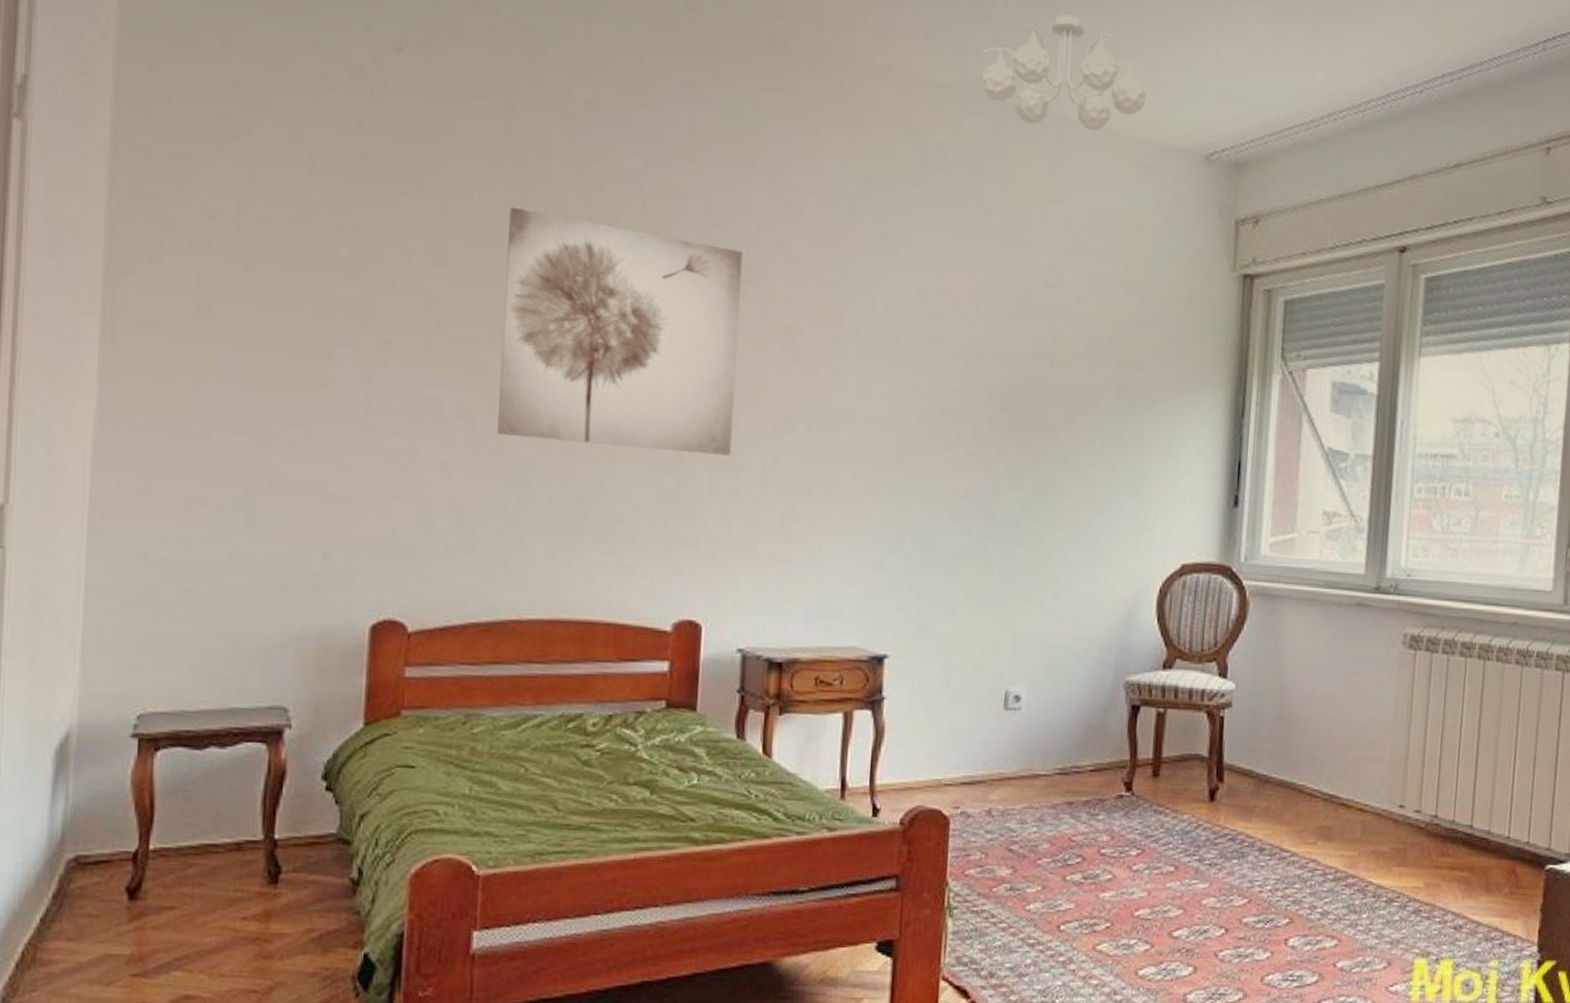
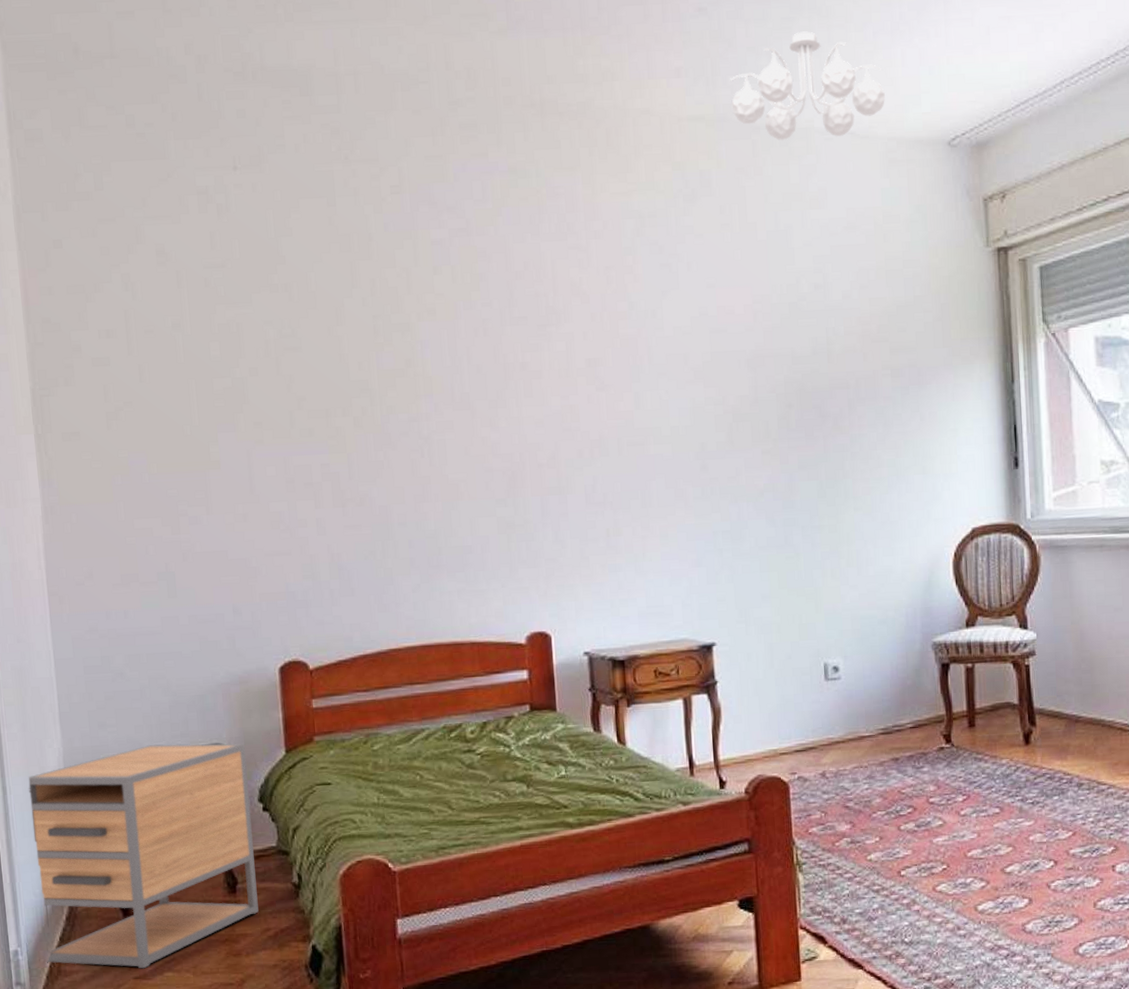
nightstand: none [17,699,315,965] -> present [28,743,259,969]
wall art: present [497,206,743,456] -> none [343,289,556,490]

